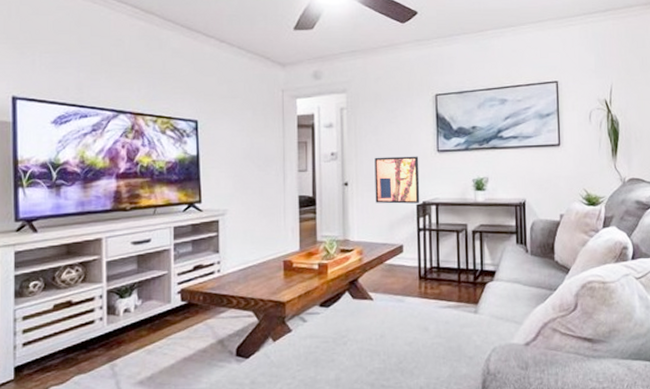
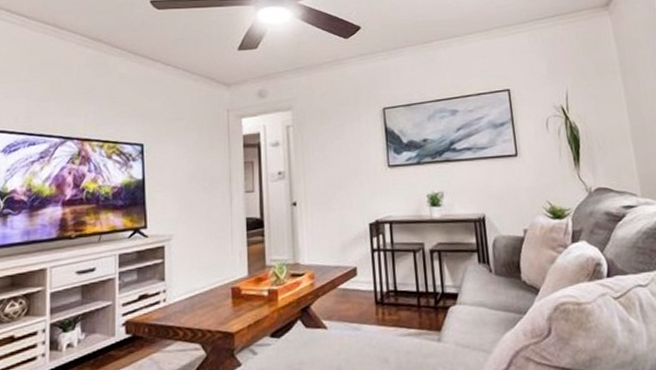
wall art: present [374,156,420,204] -> none [323,172,373,224]

